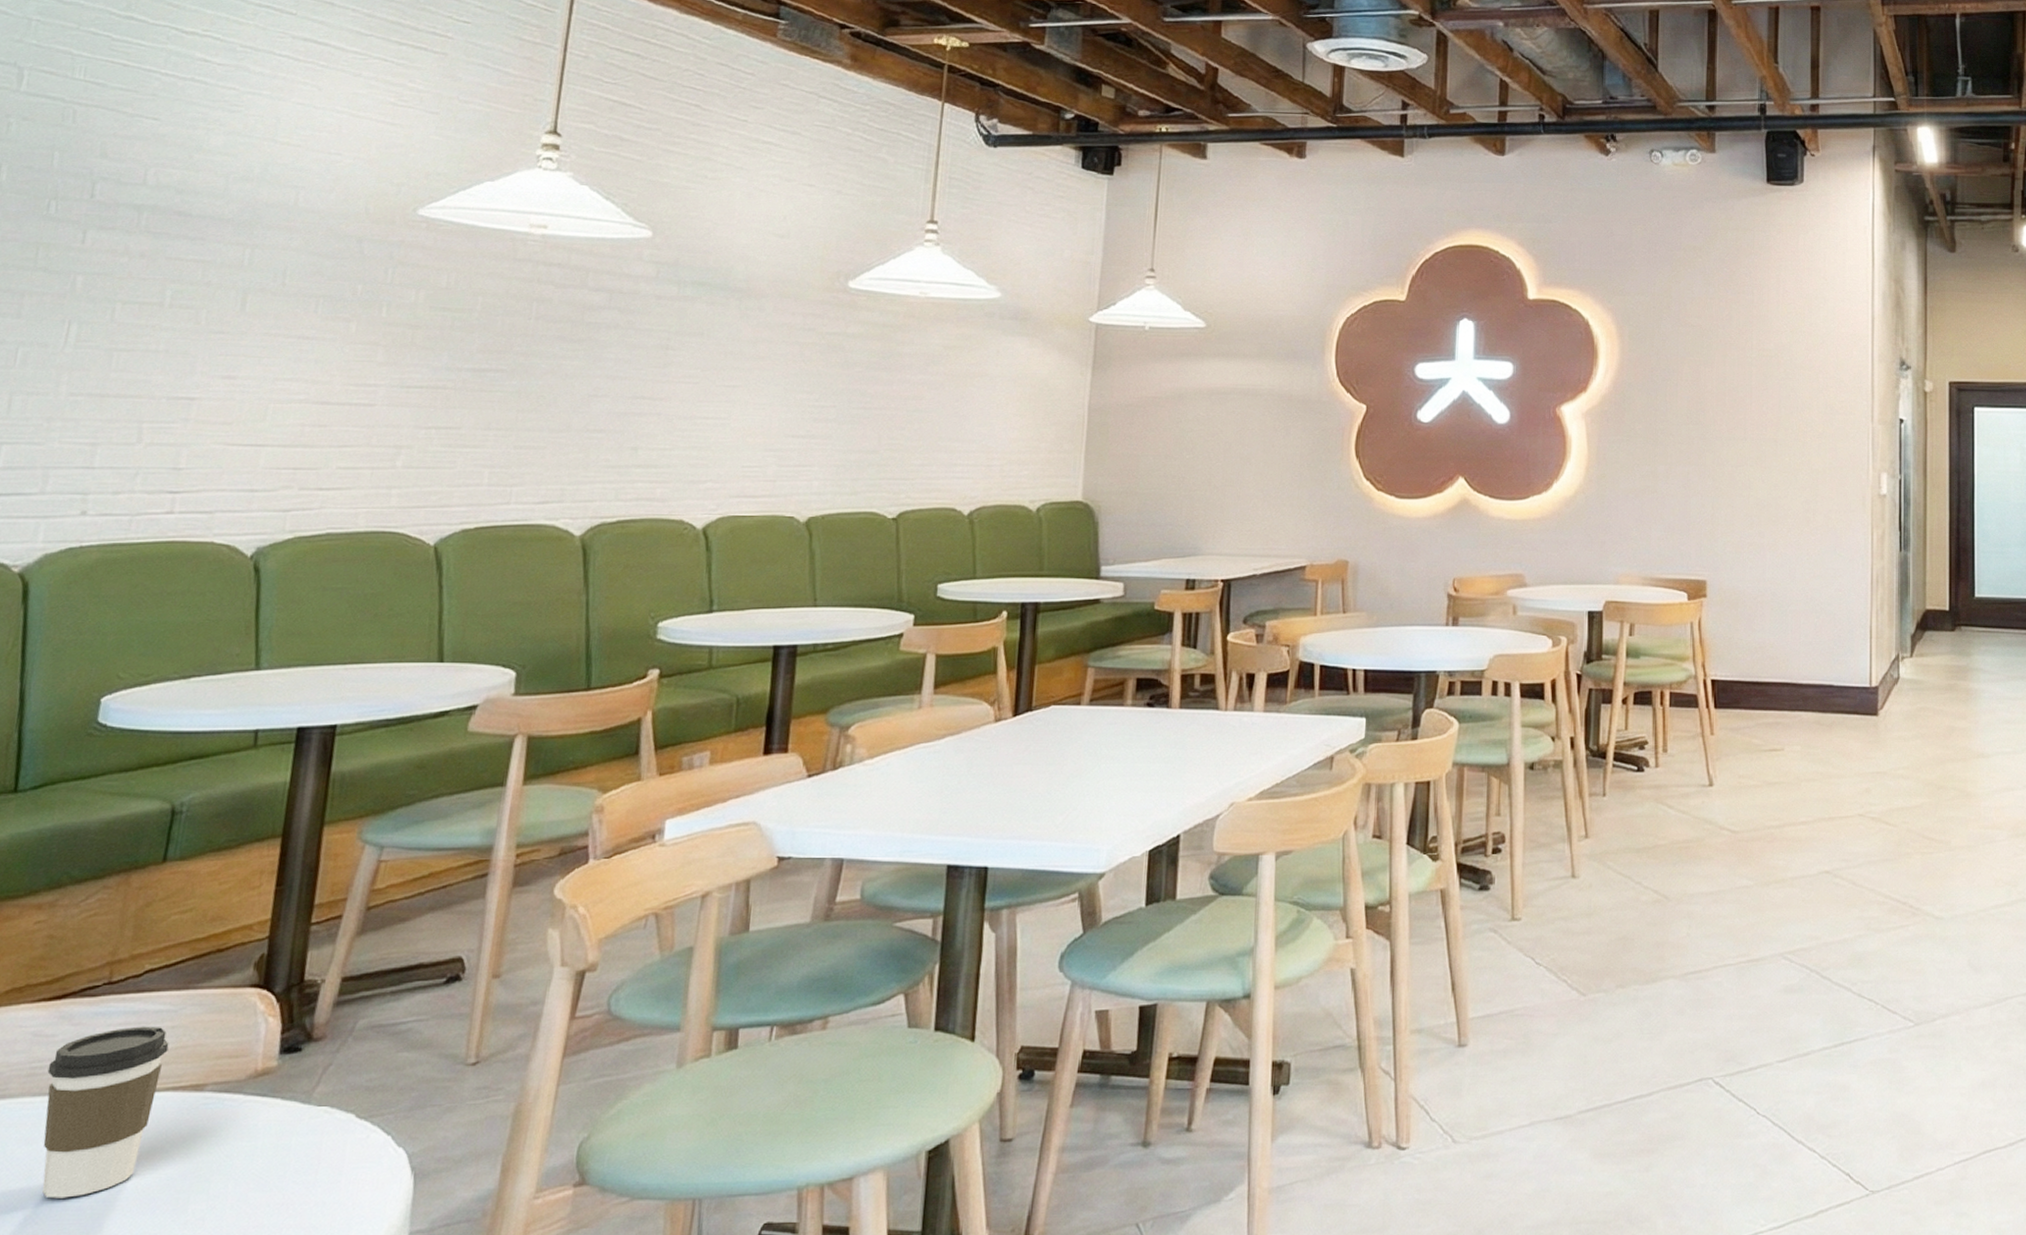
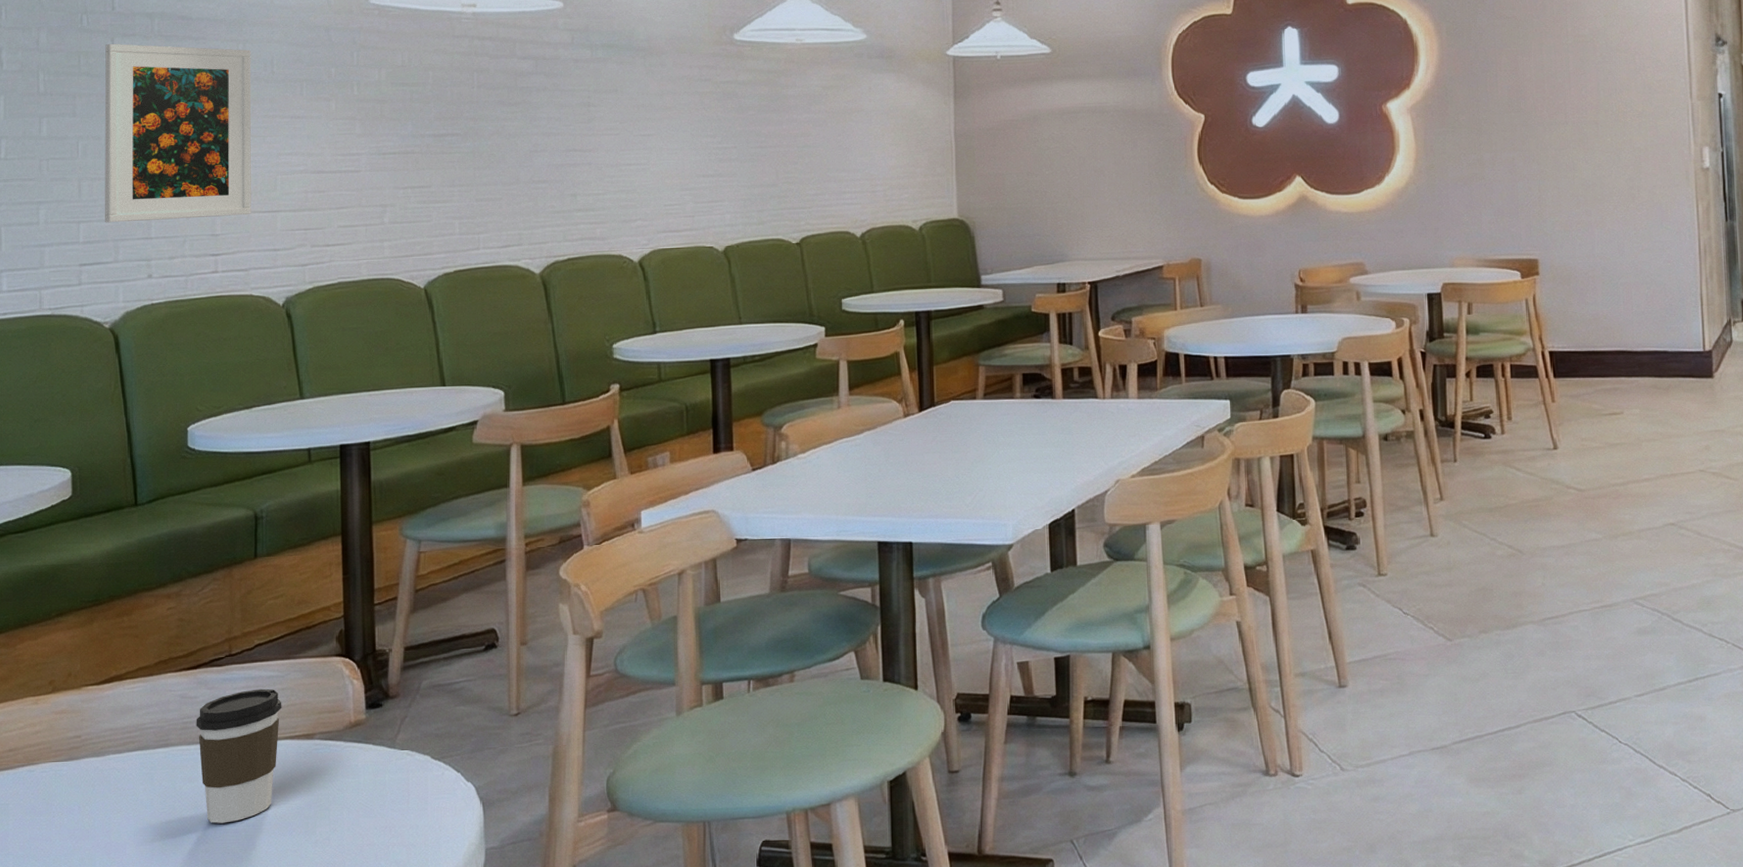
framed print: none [36,236,260,448] -> present [104,43,252,223]

